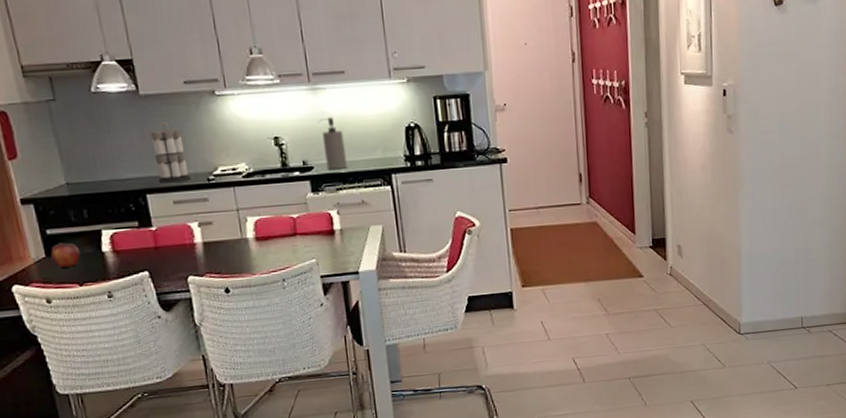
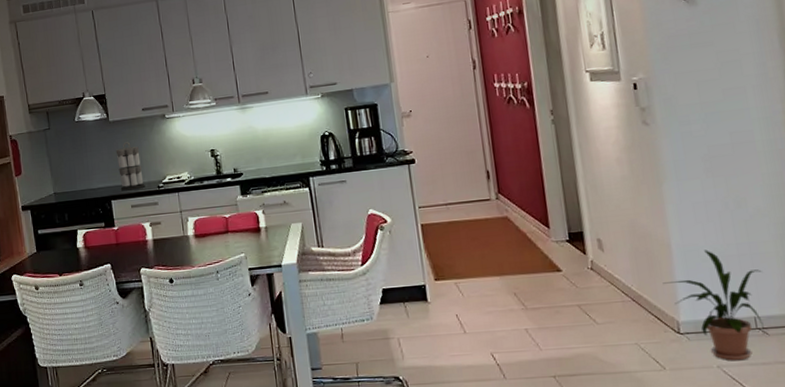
fruit: present [51,242,81,269] -> none [40,240,62,262]
soap dispenser: present [317,117,347,171] -> none [246,130,271,176]
house plant: none [730,256,812,357] -> present [662,250,765,361]

